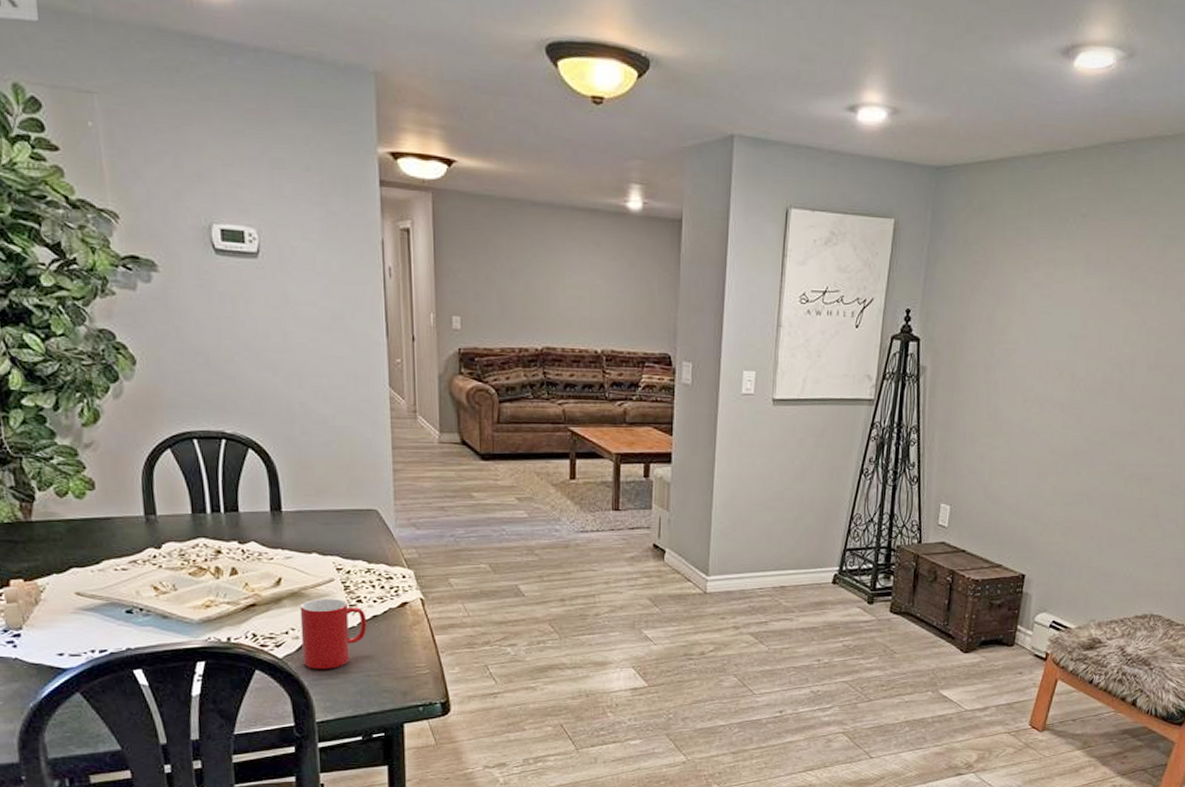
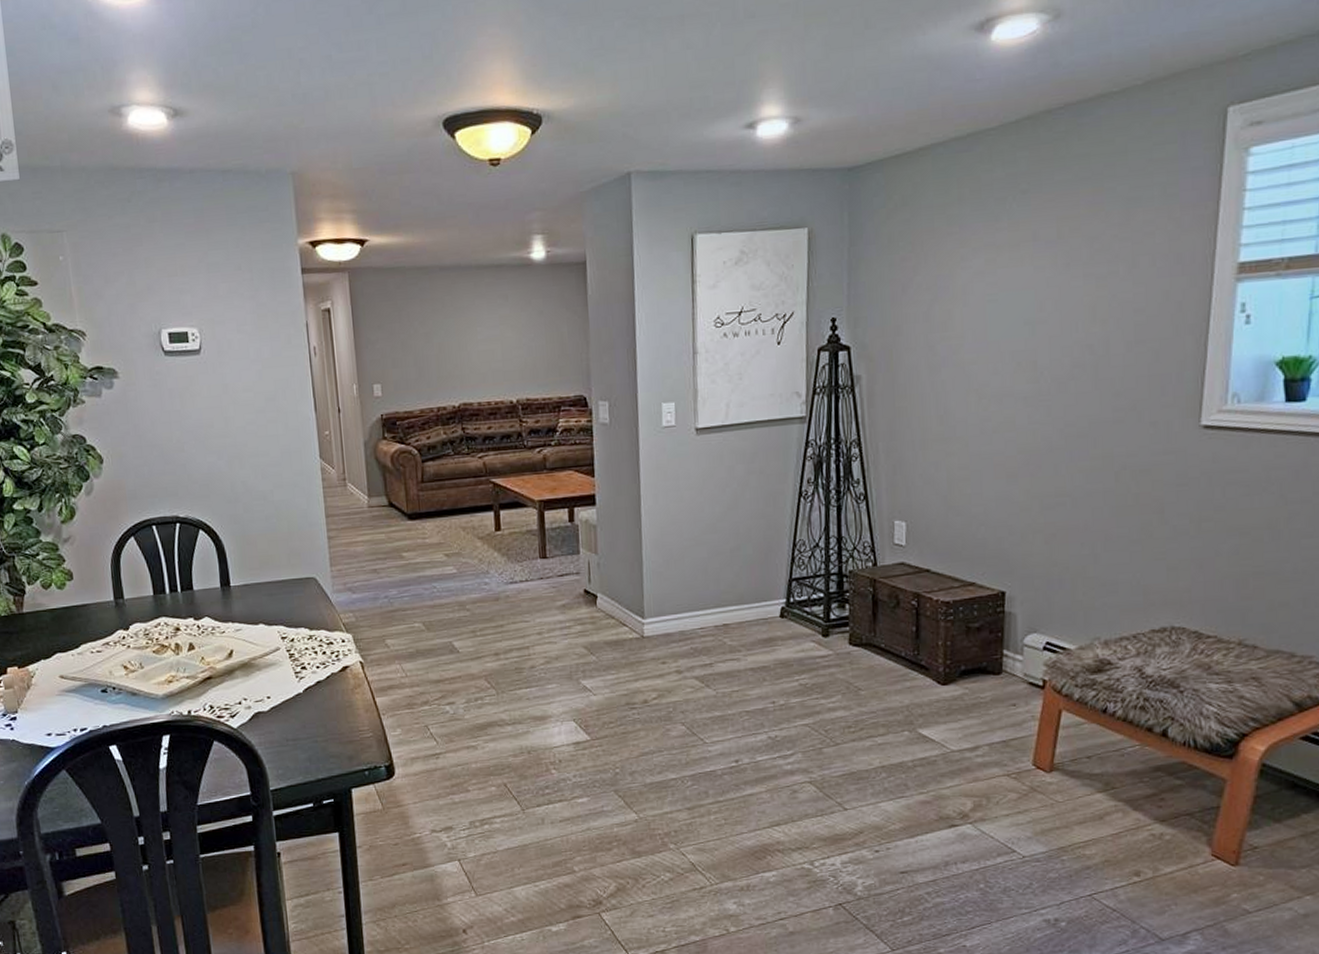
cup: present [299,598,367,670] -> none [250,666,312,738]

